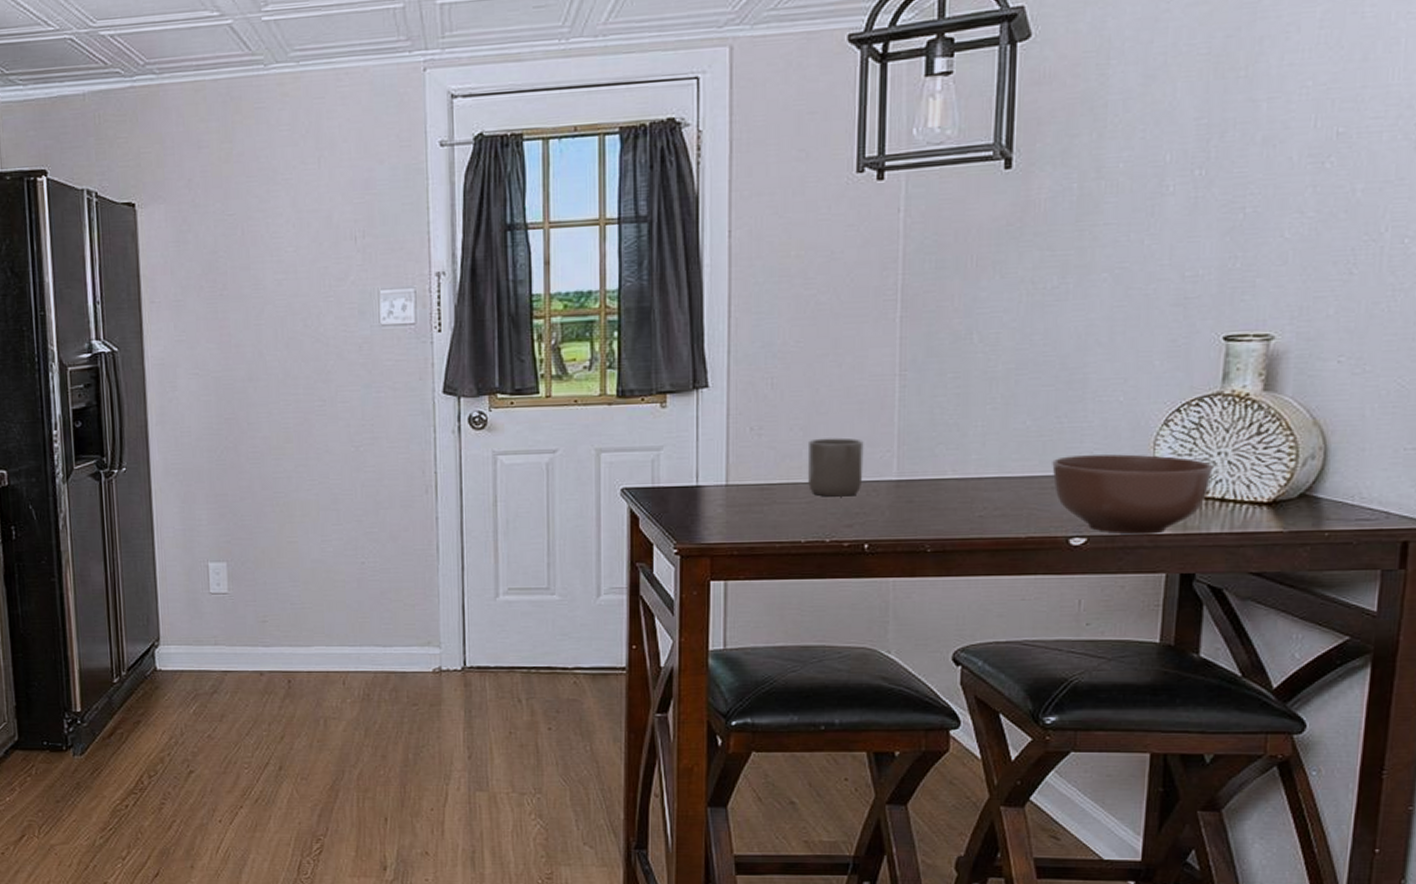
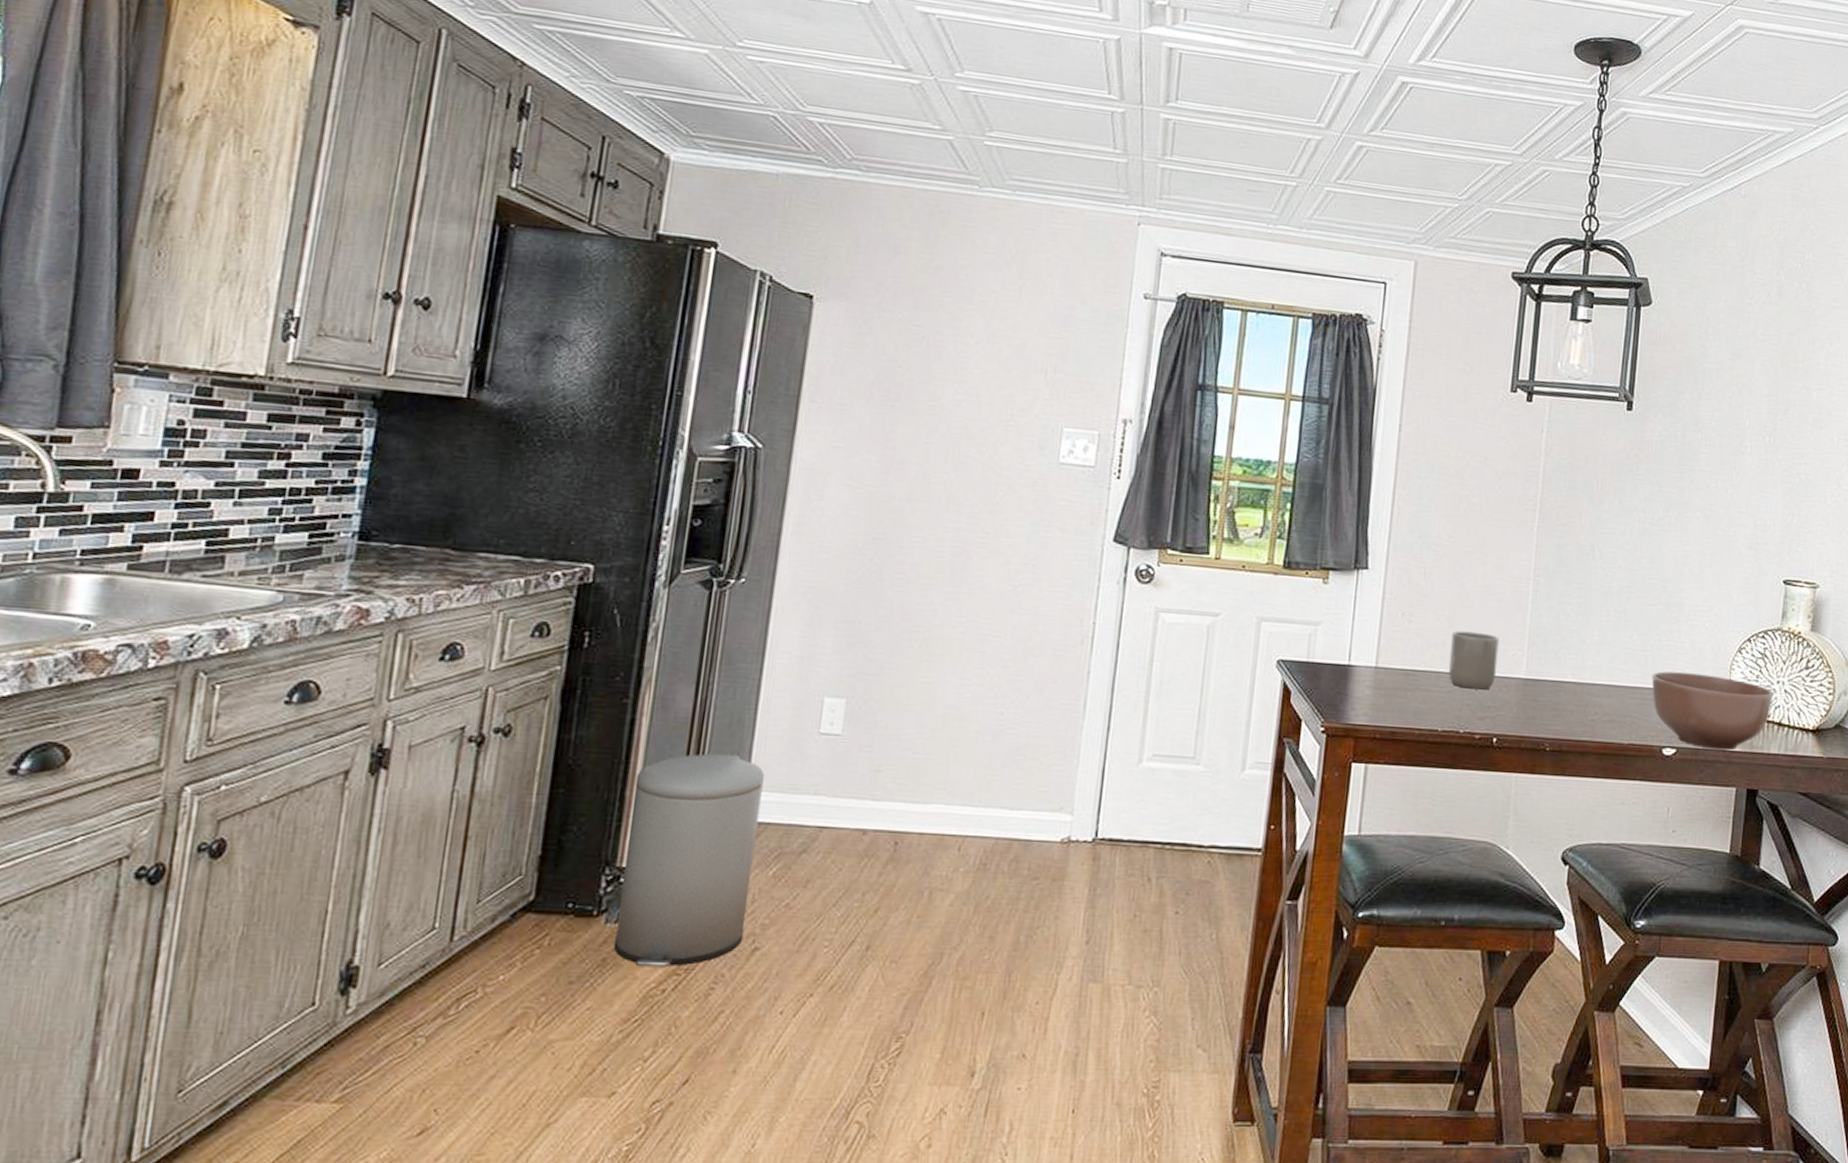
pedal bin: none [73,616,180,789] -> present [613,753,764,968]

